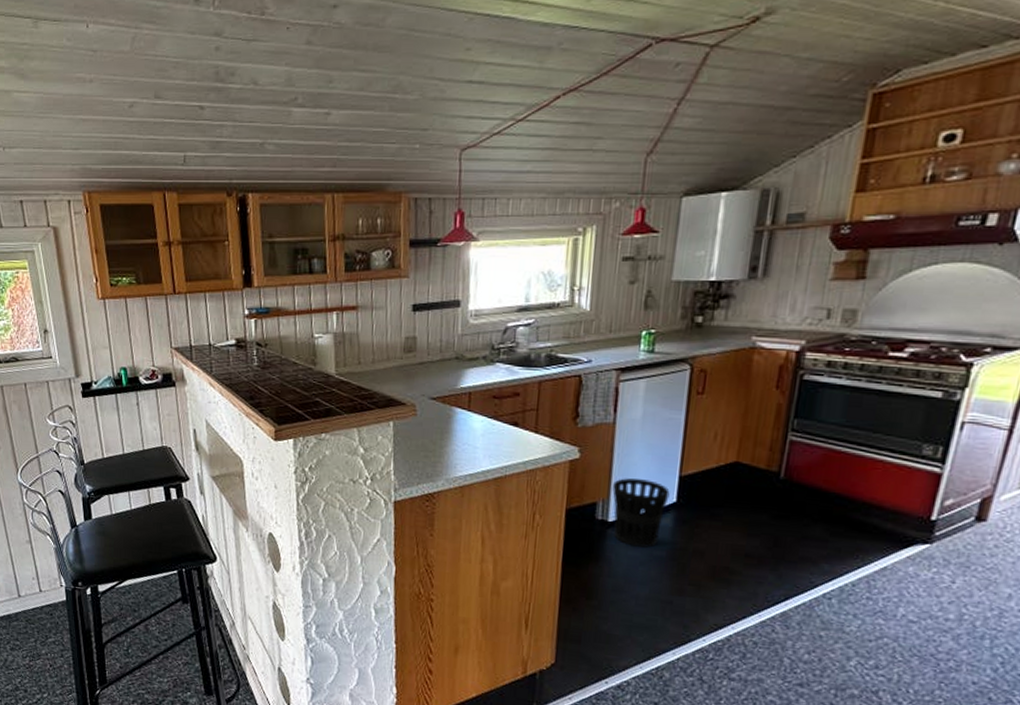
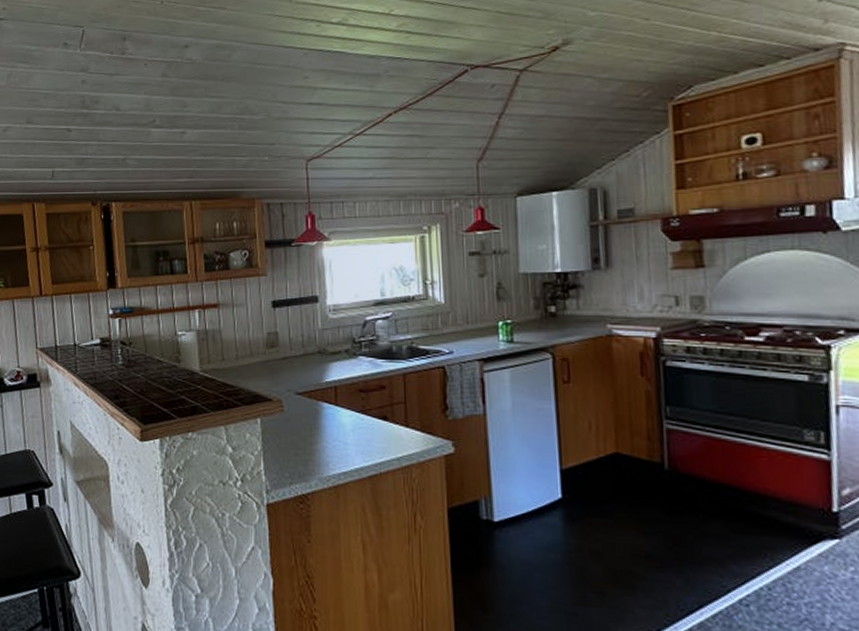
wastebasket: present [612,478,670,548] -> none [493,473,554,550]

